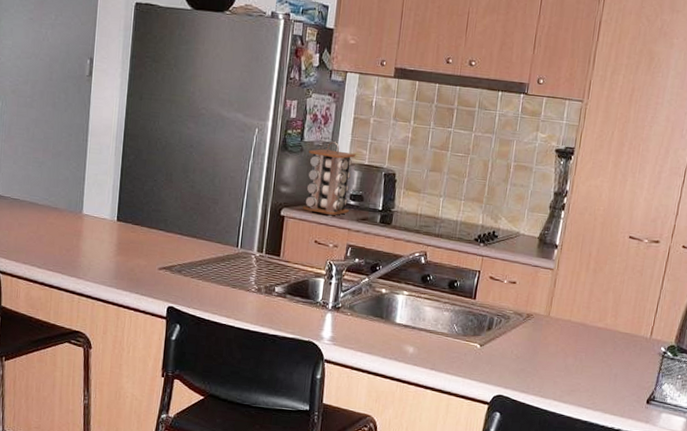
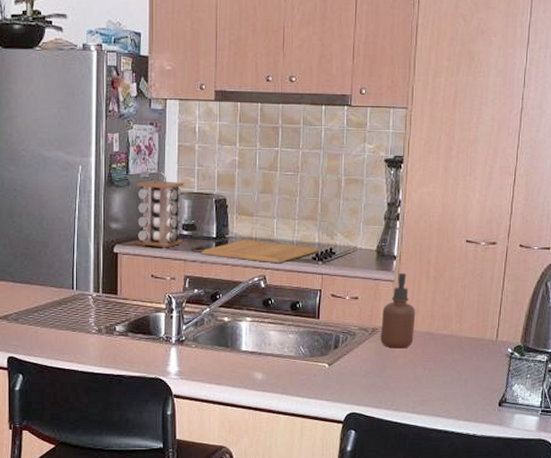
chopping board: none [365,214,482,242] -> present [201,239,319,264]
soap dispenser: none [534,262,573,337] -> present [380,273,416,349]

